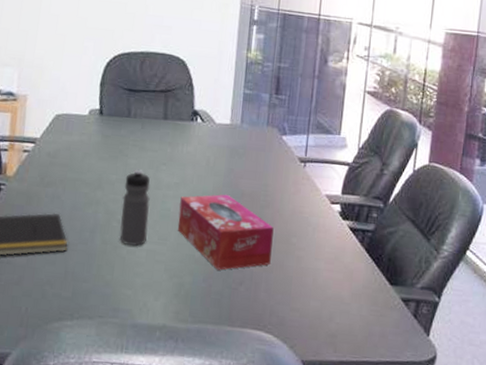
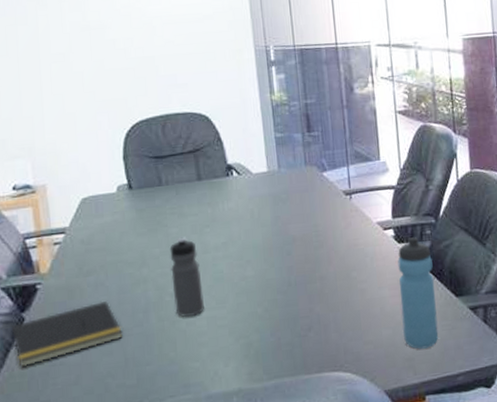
tissue box: present [177,194,274,270] -> none [231,243,335,321]
water bottle: none [331,217,373,329] -> present [397,237,439,349]

